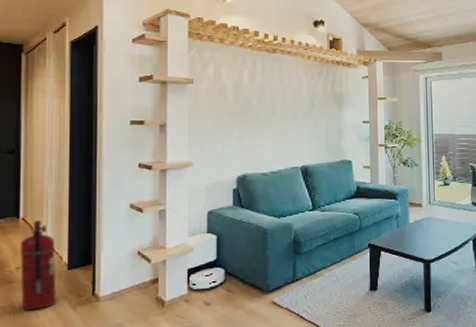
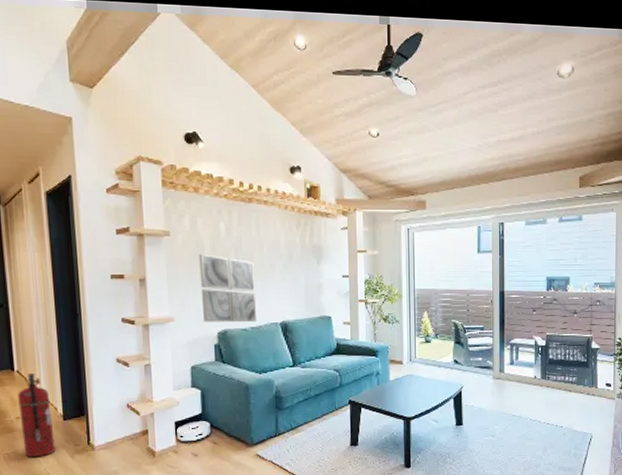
wall art: none [221,101,276,167] -> present [199,254,256,323]

